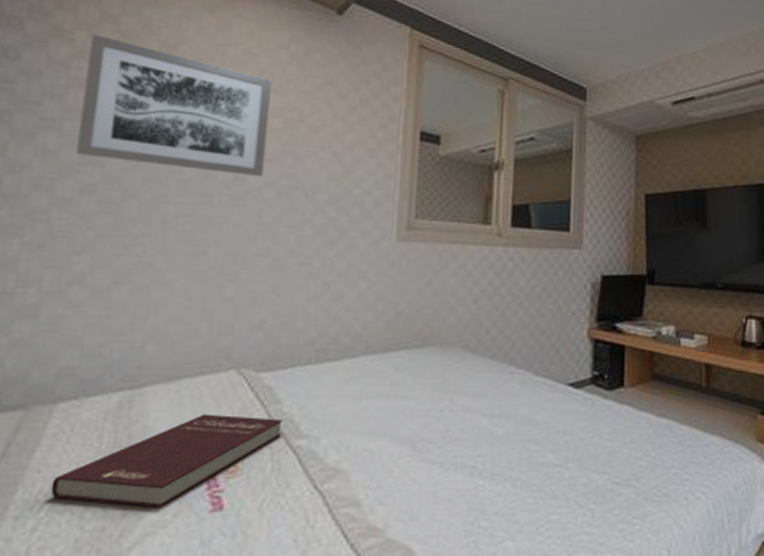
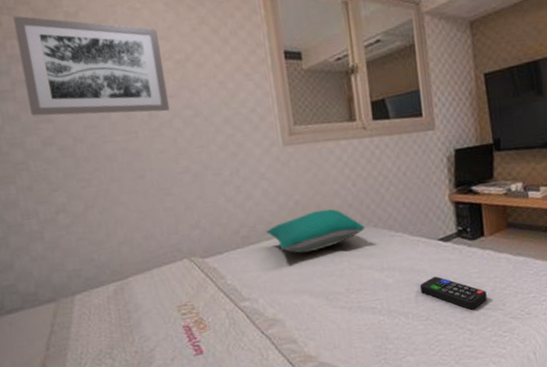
book: present [50,414,283,507] -> none [87,289,231,357]
pillow: none [351,327,479,381] -> present [266,209,365,253]
remote control: none [536,433,618,483] -> present [419,276,487,310]

